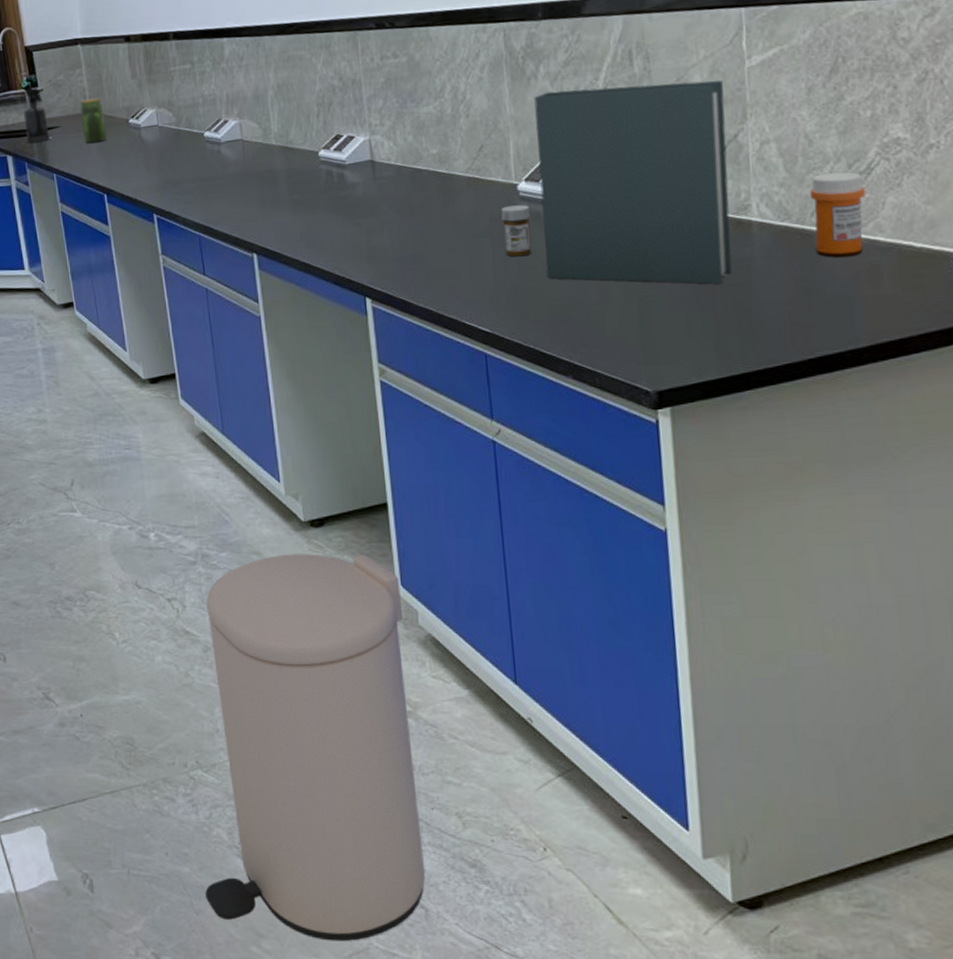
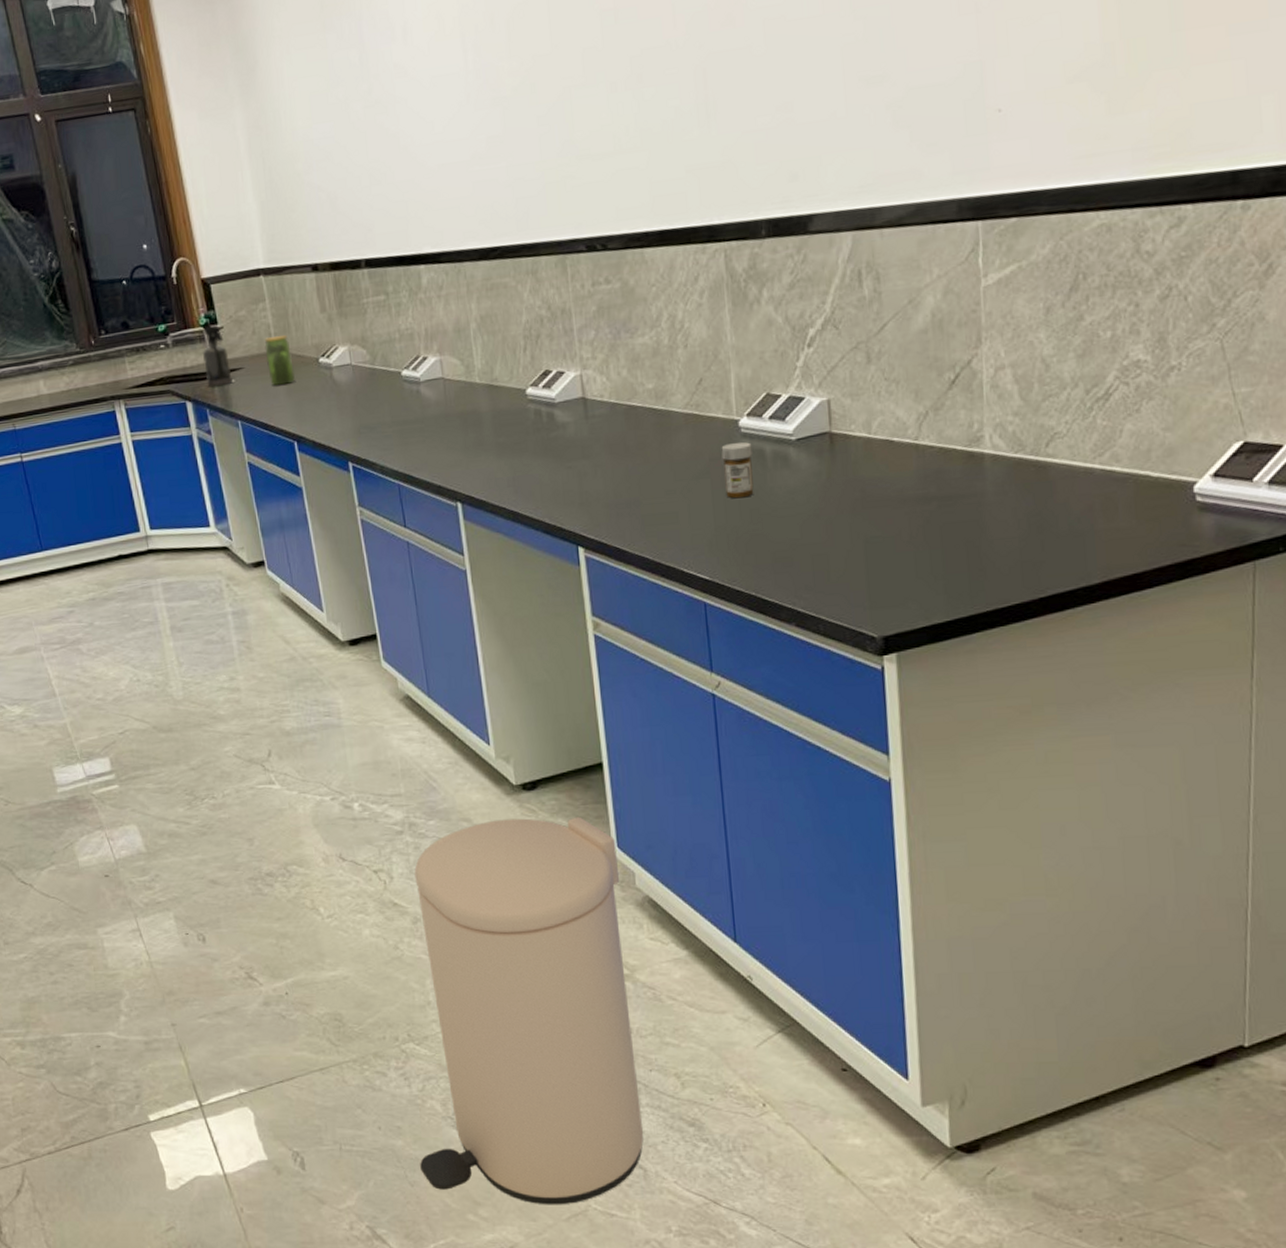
binder: present [534,80,732,284] -> none [757,301,963,522]
medicine bottle: present [809,172,867,259] -> none [1044,398,1104,491]

